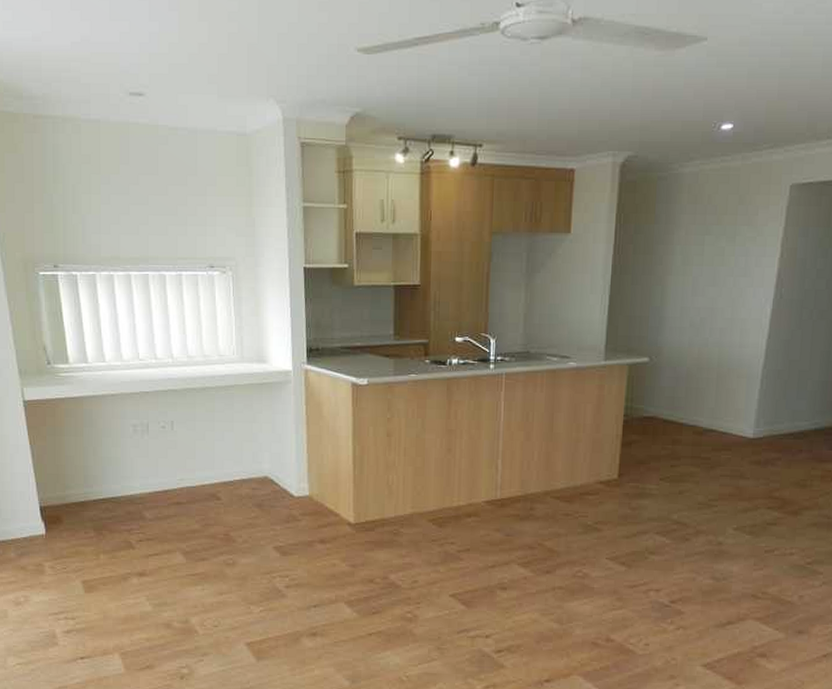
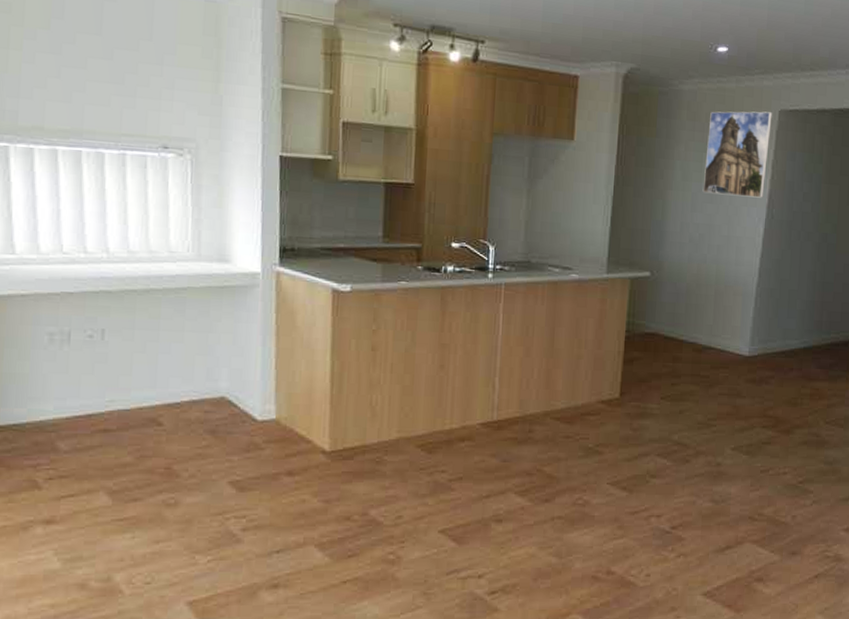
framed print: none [704,187,782,278] -> present [702,111,772,198]

